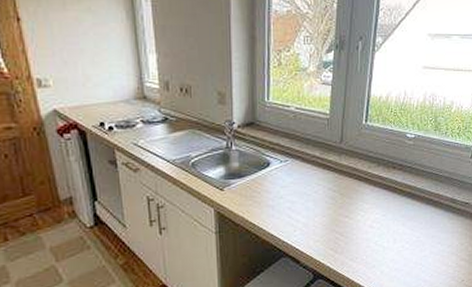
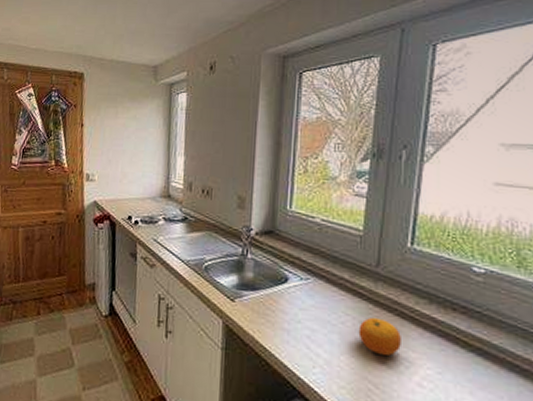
fruit: none [328,183,358,211] -> present [358,317,401,356]

